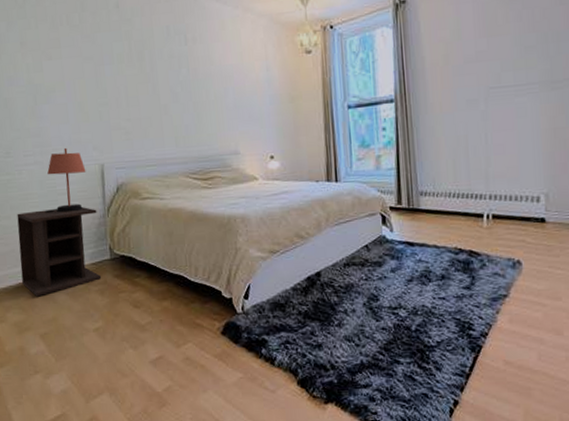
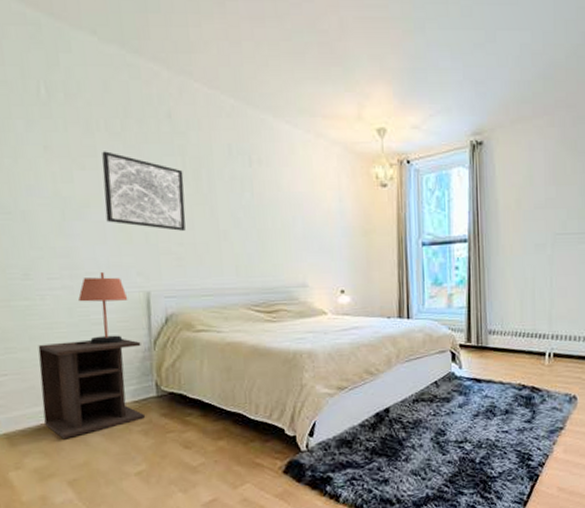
wall art: none [64,42,132,108] -> present [102,151,186,231]

